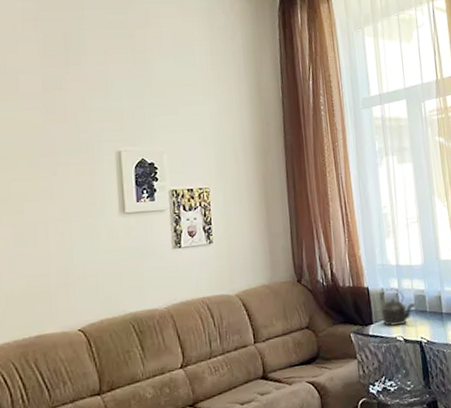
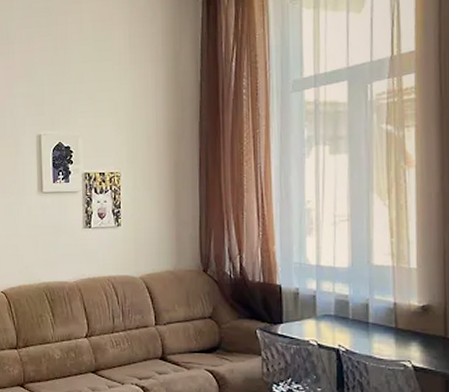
kettle: present [380,288,415,326] -> none [293,289,335,328]

